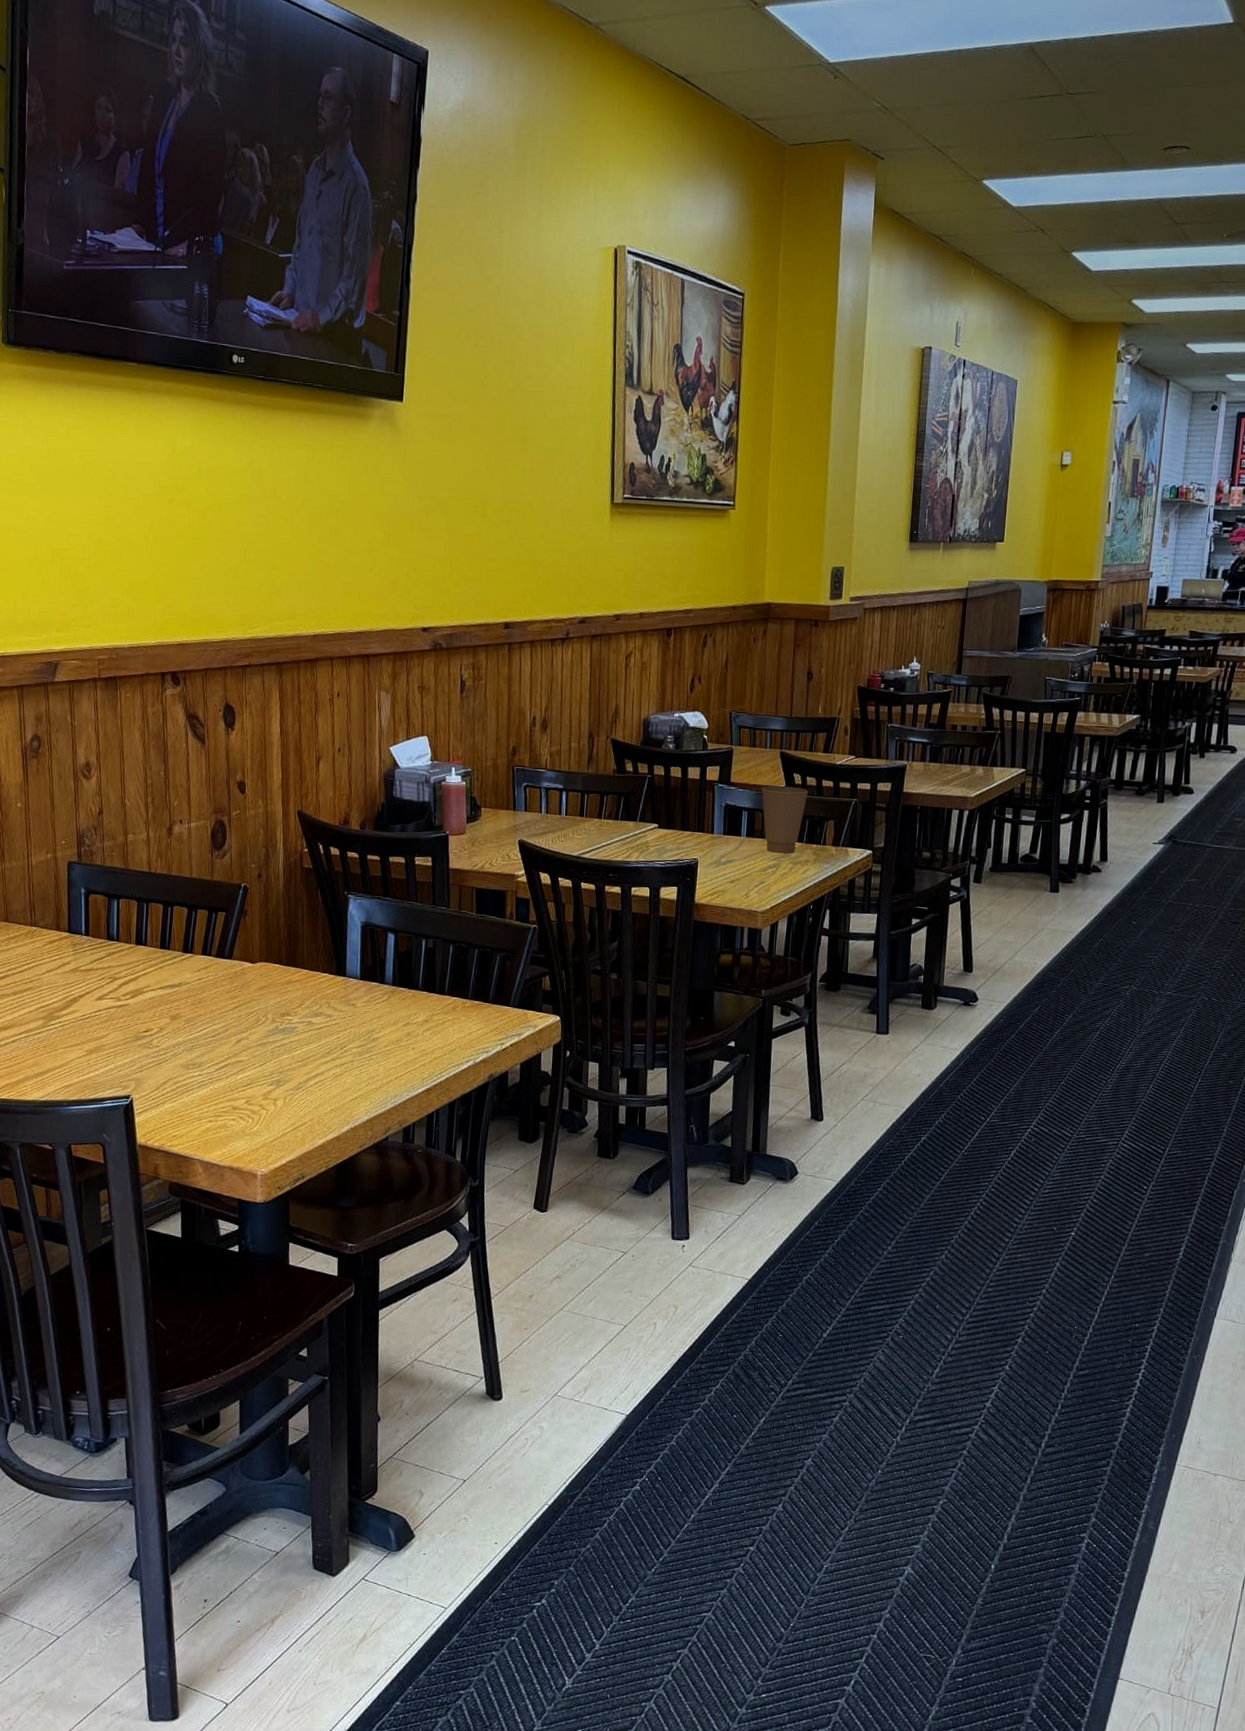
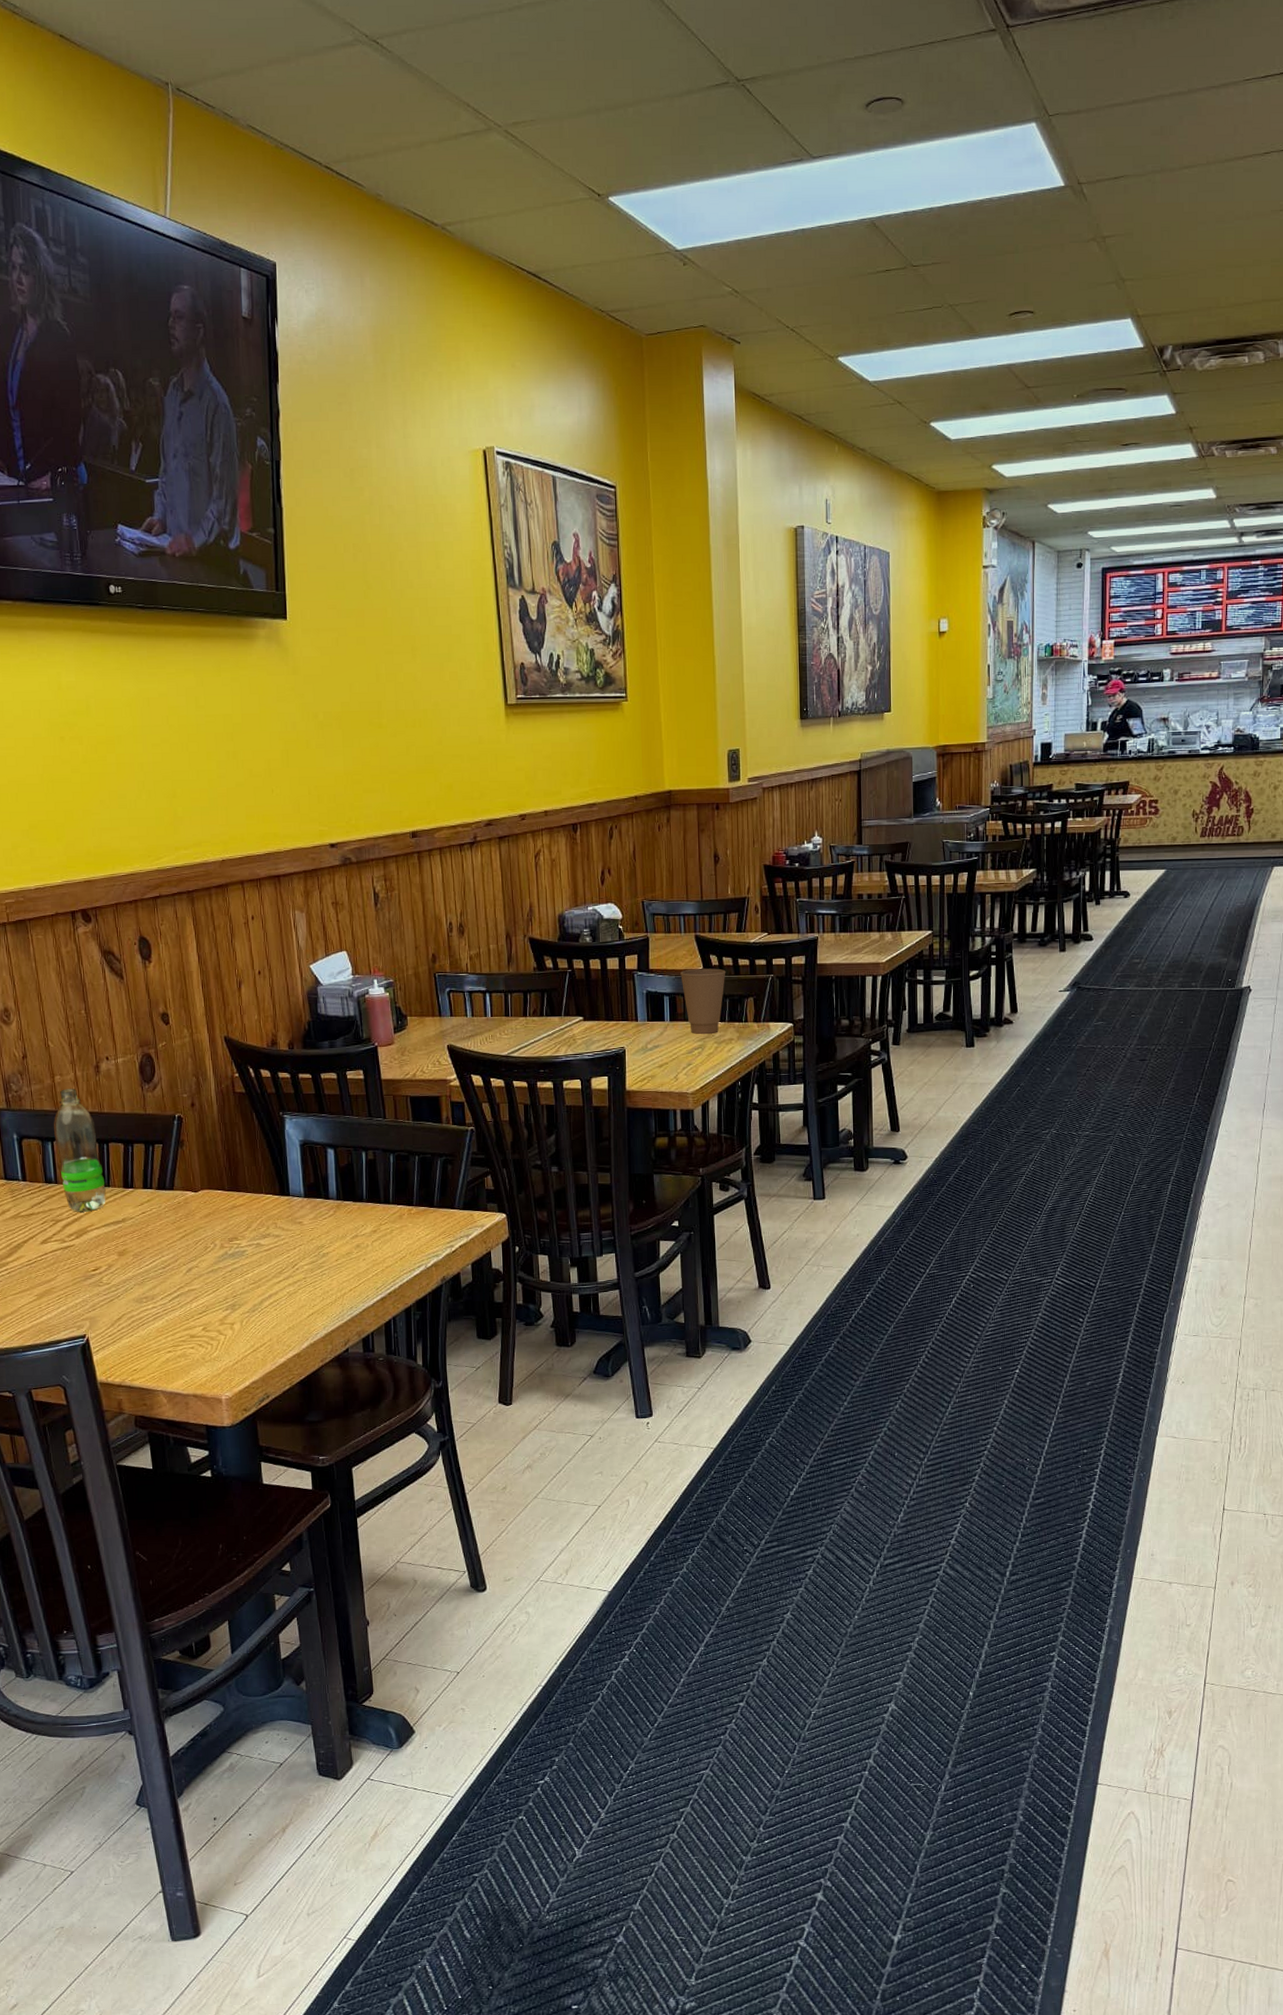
bottle: none [120,848,166,973] -> present [53,1089,106,1212]

